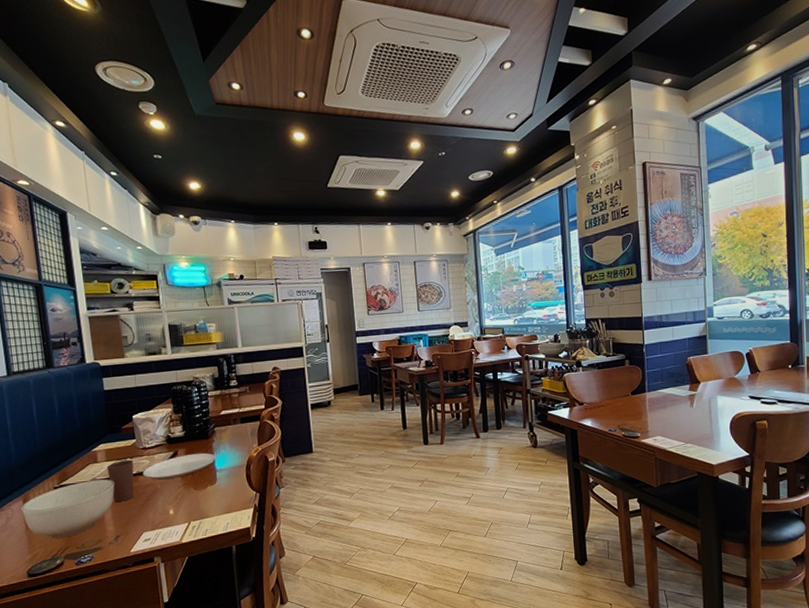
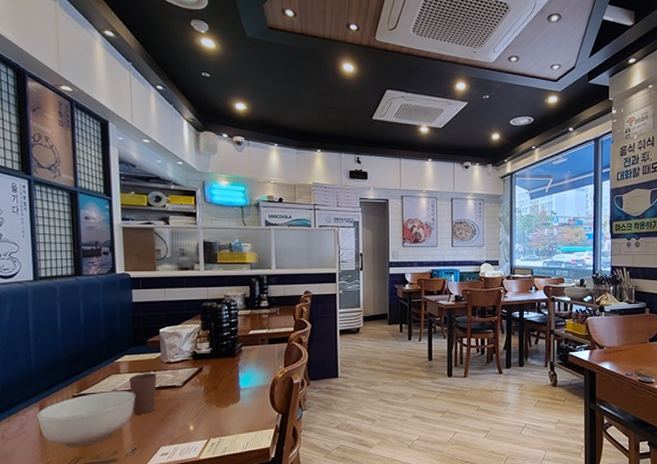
plate: present [142,452,216,480] -> none [165,370,241,395]

